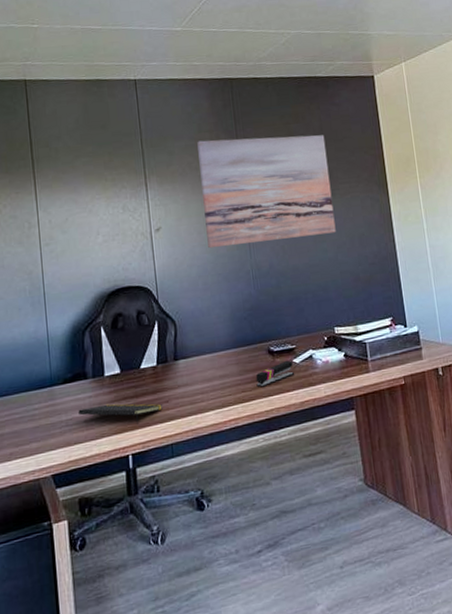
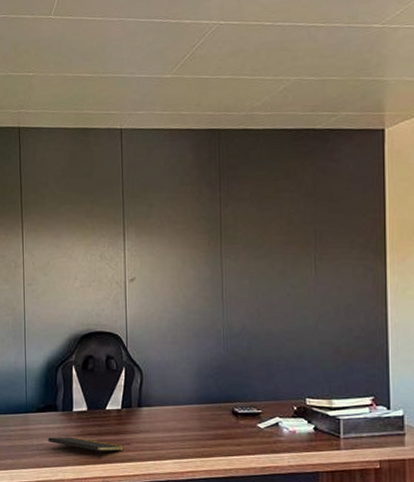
wall art: present [197,135,336,249] -> none [178,193,319,303]
stapler: present [255,361,295,388] -> none [217,424,258,446]

